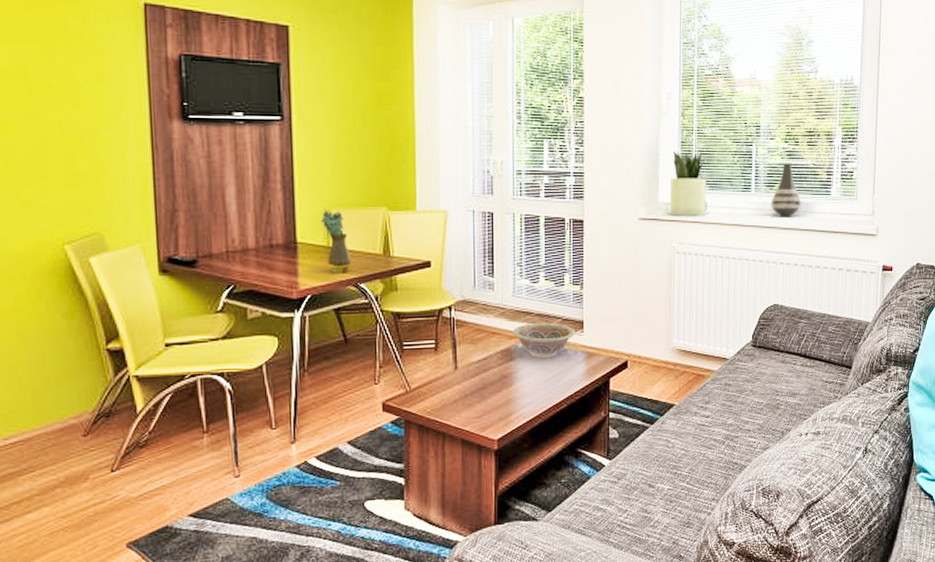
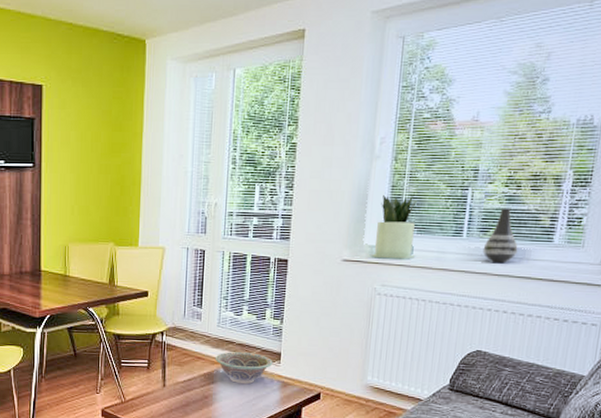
vase: present [320,208,351,273] -> none [60,242,83,298]

